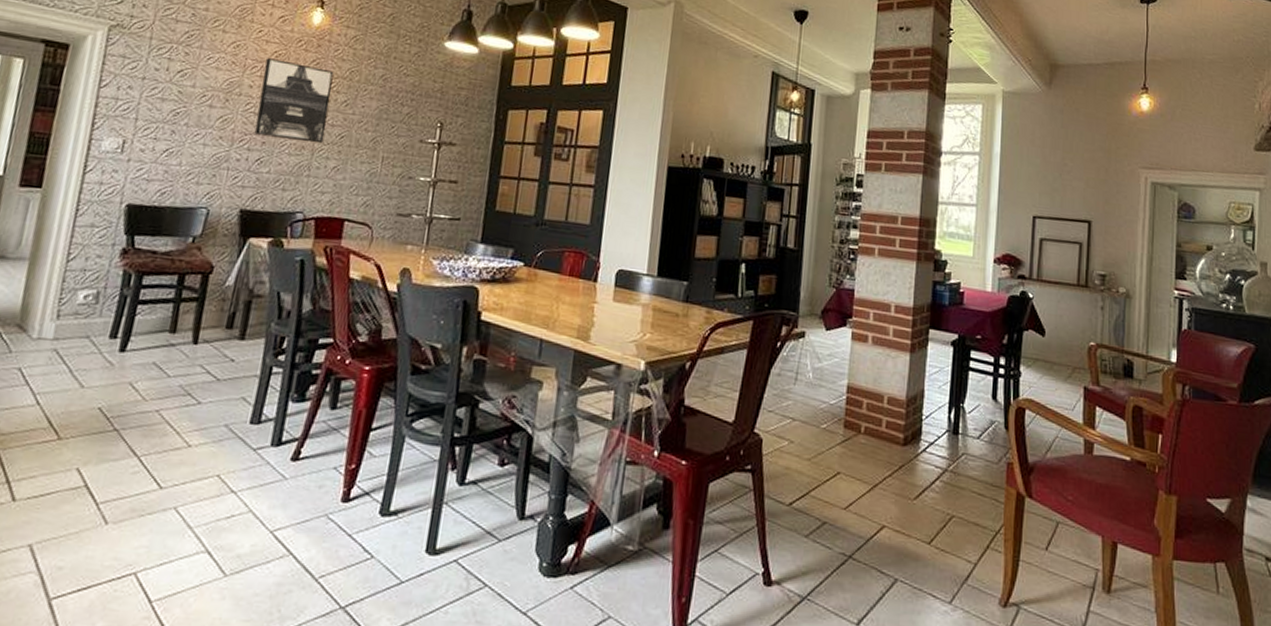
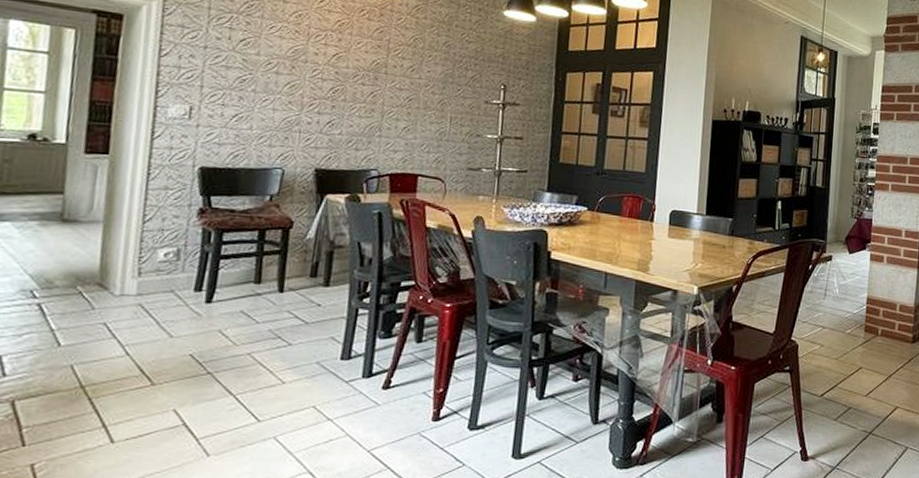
wall art: present [254,58,334,144] -> none [323,27,398,107]

